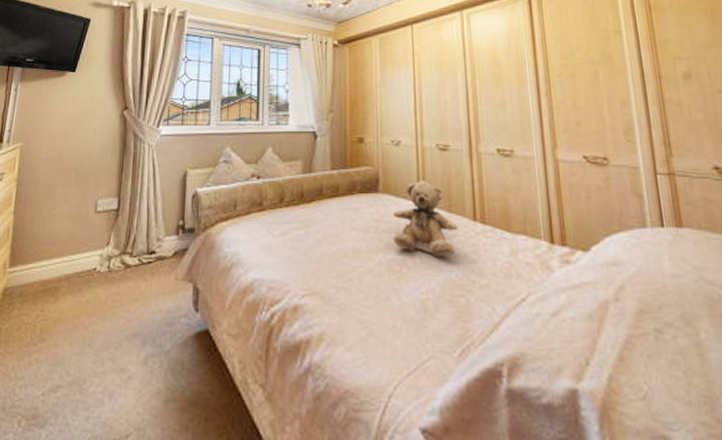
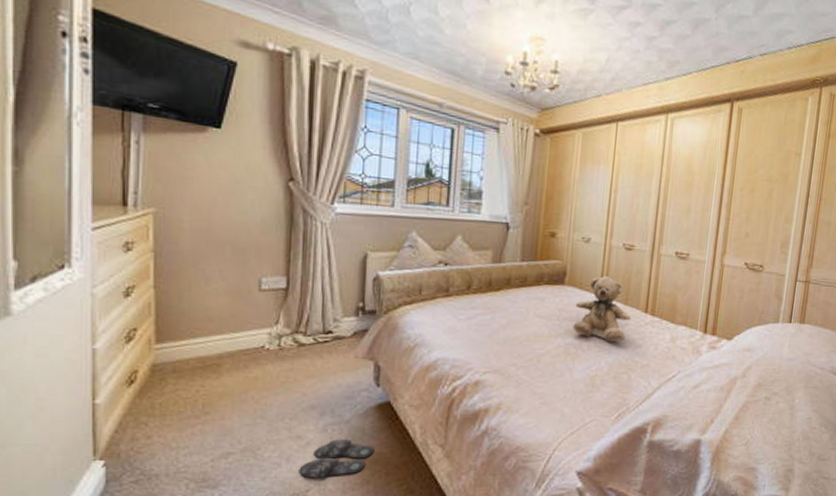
slippers: none [120,373,193,422] -> present [299,439,374,479]

